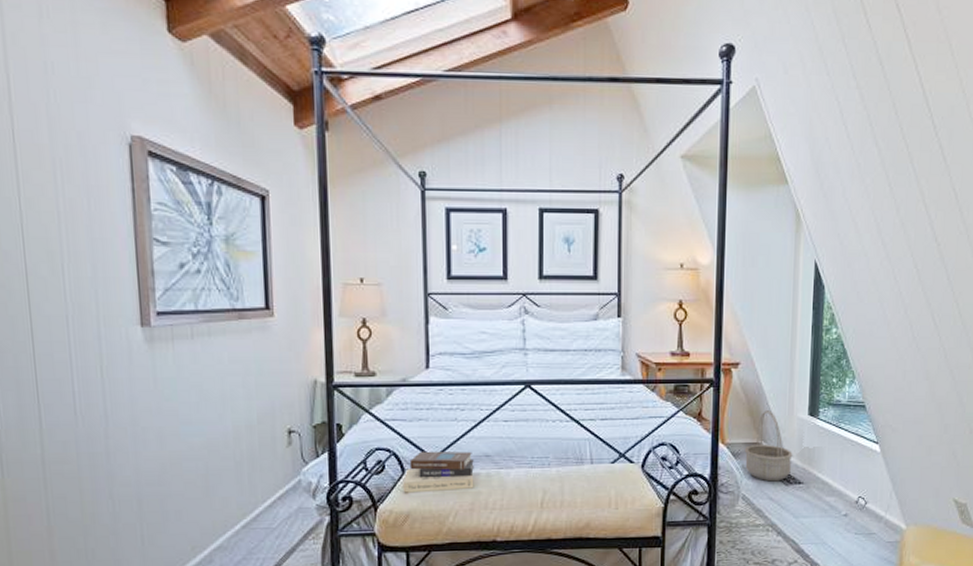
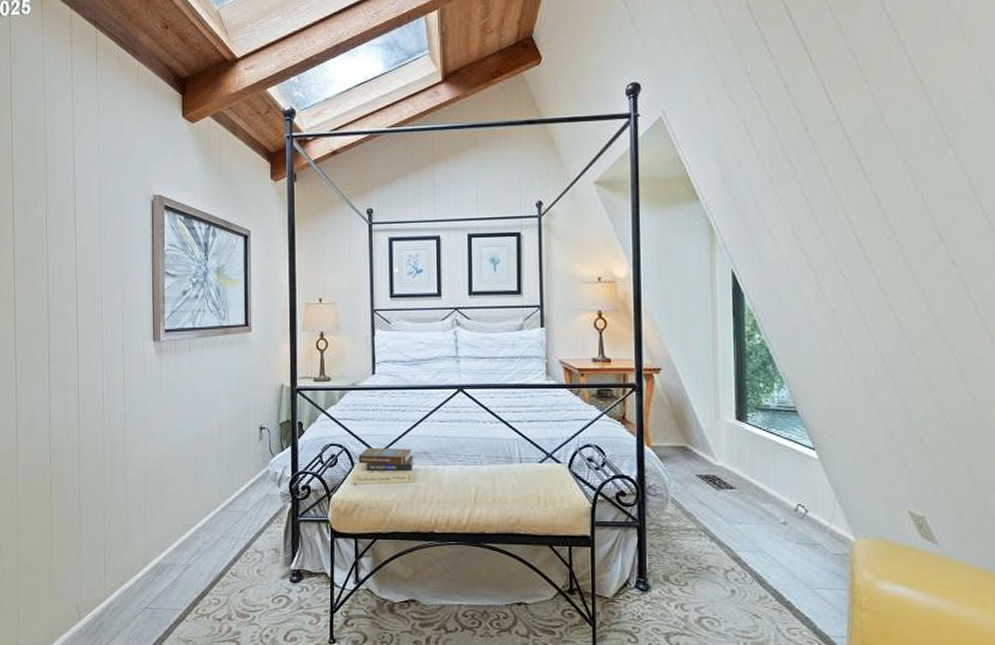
basket: present [744,410,793,482] -> none [671,415,722,486]

